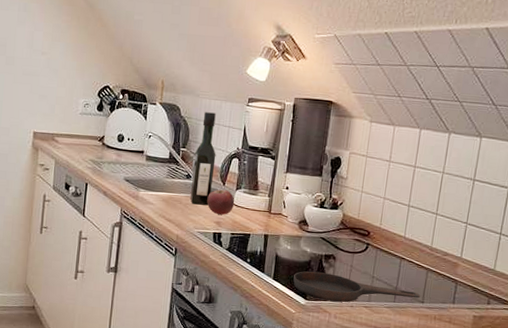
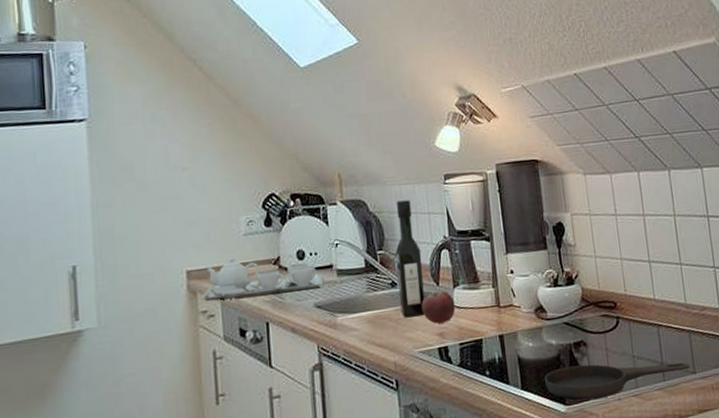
tea set: none [41,128,135,167] -> present [200,256,324,302]

